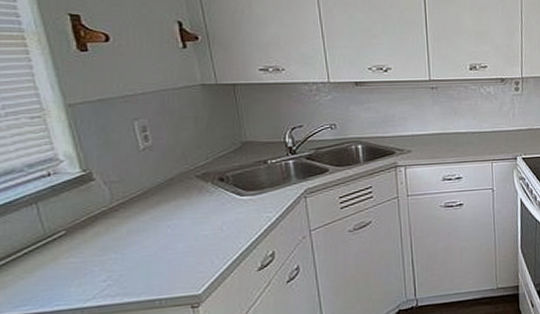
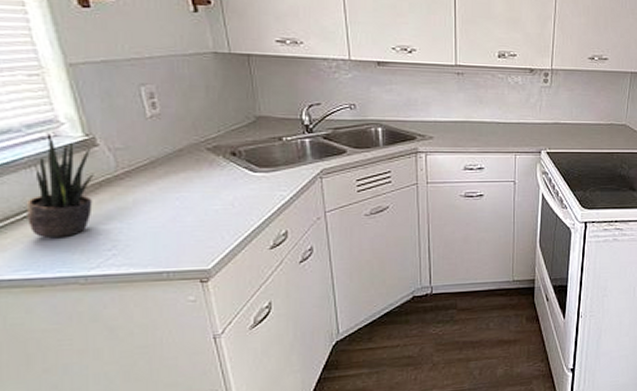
potted plant: none [28,173,91,272] -> present [27,135,94,237]

